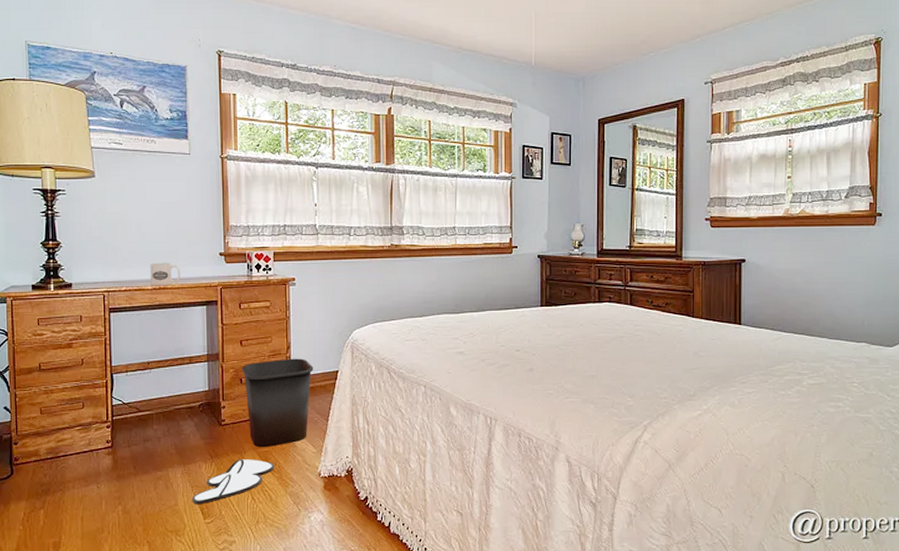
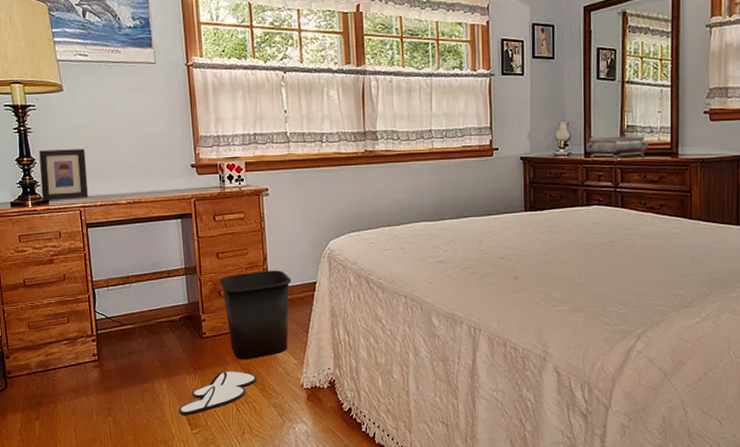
picture frame: none [65,234,114,284] -> present [39,149,88,201]
mug: present [150,262,180,286] -> none [123,176,154,200]
jewelry box: none [598,238,656,263] -> present [586,136,649,163]

